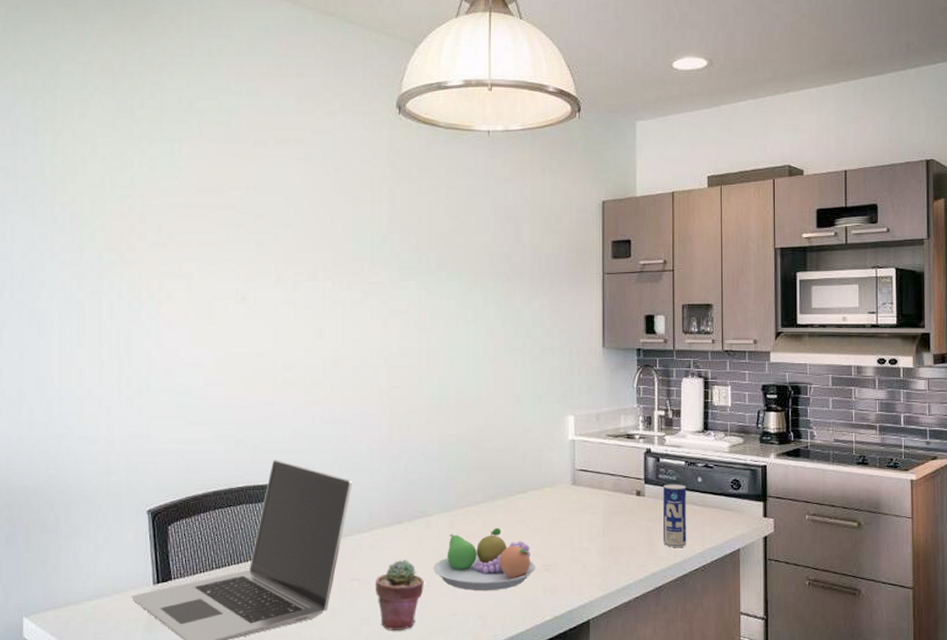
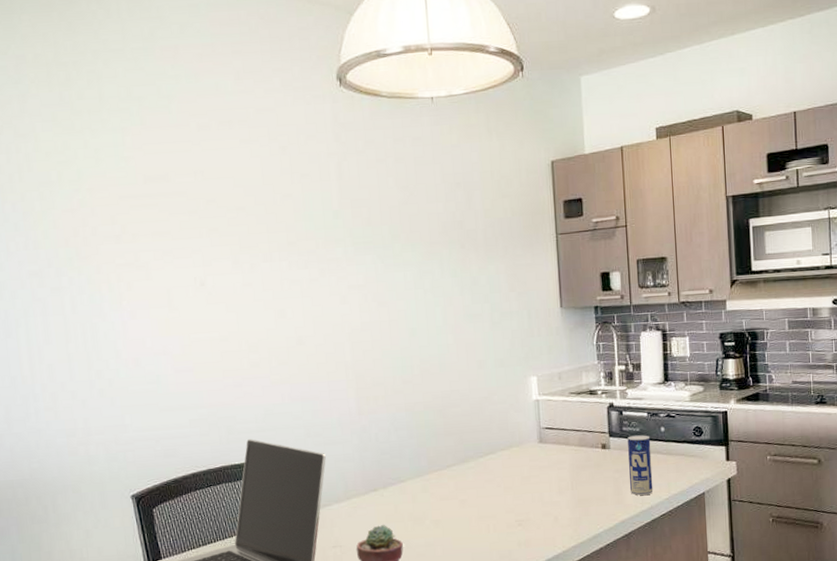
fruit bowl: present [433,528,536,591] -> none [411,488,509,549]

